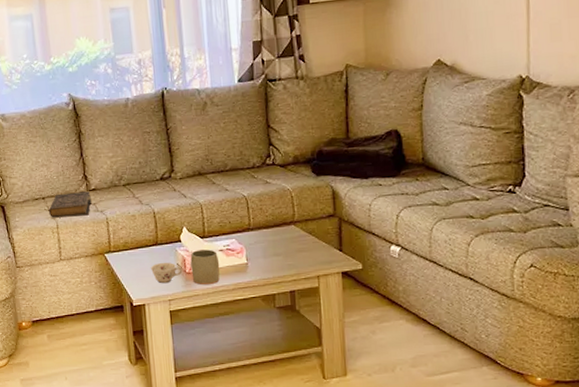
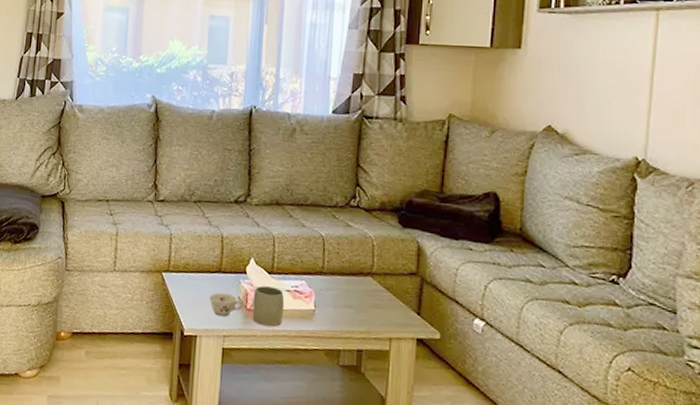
book: present [49,191,92,218] -> none [111,199,158,228]

